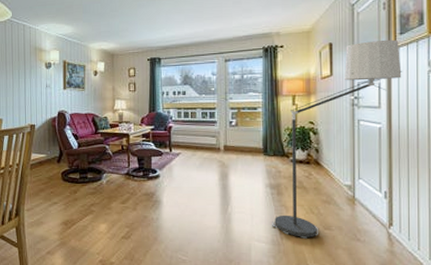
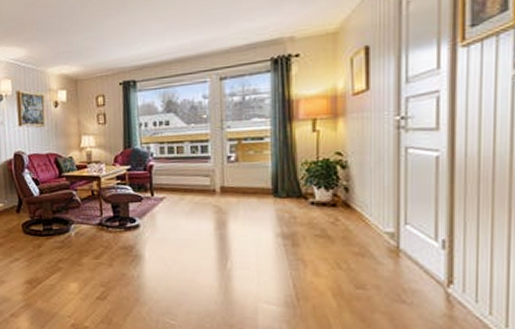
floor lamp: present [271,39,402,239] -> none [283,34,472,300]

